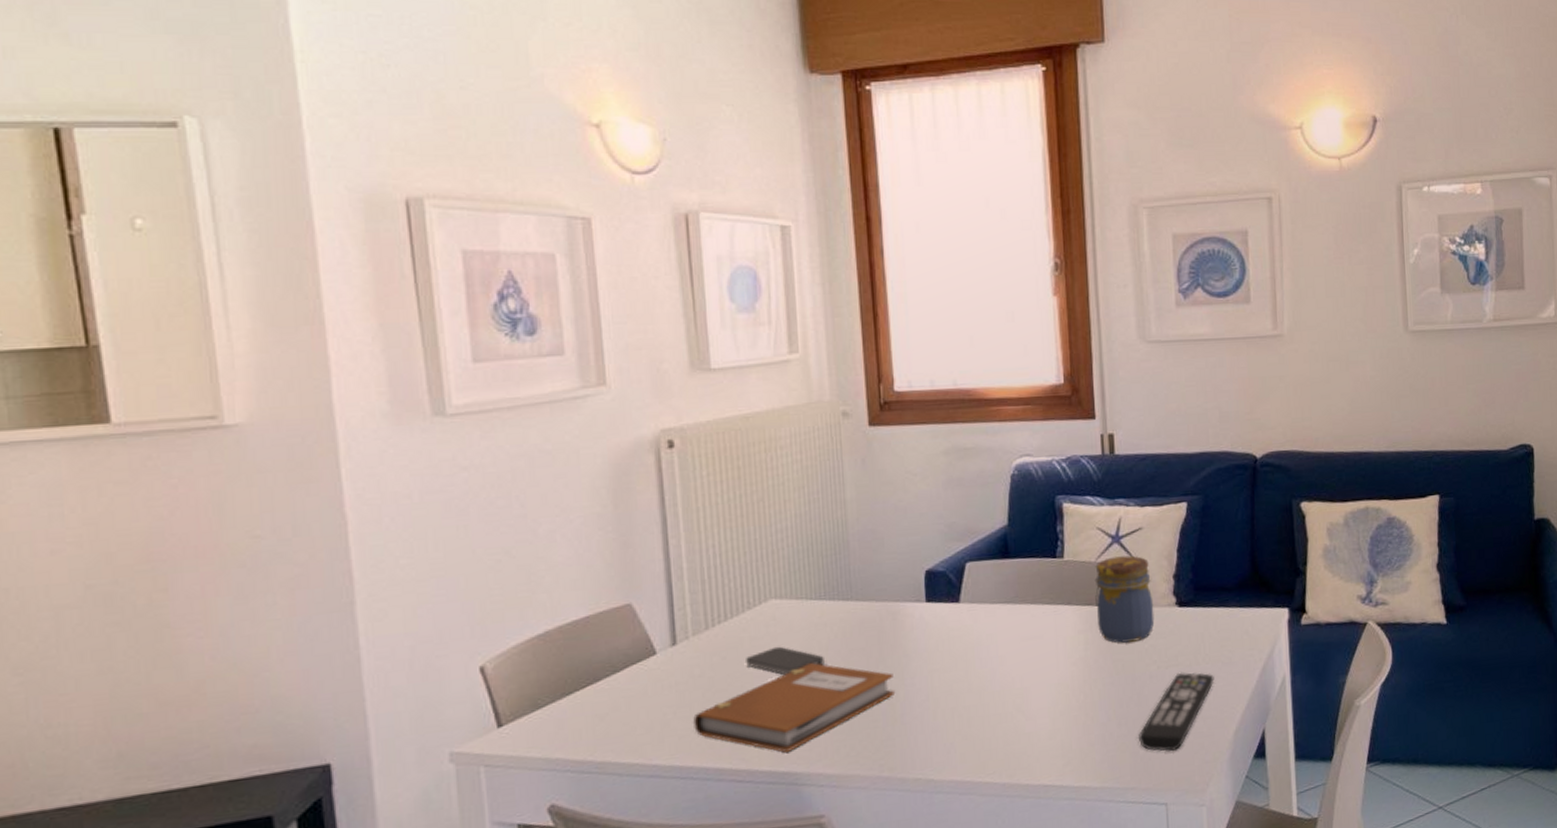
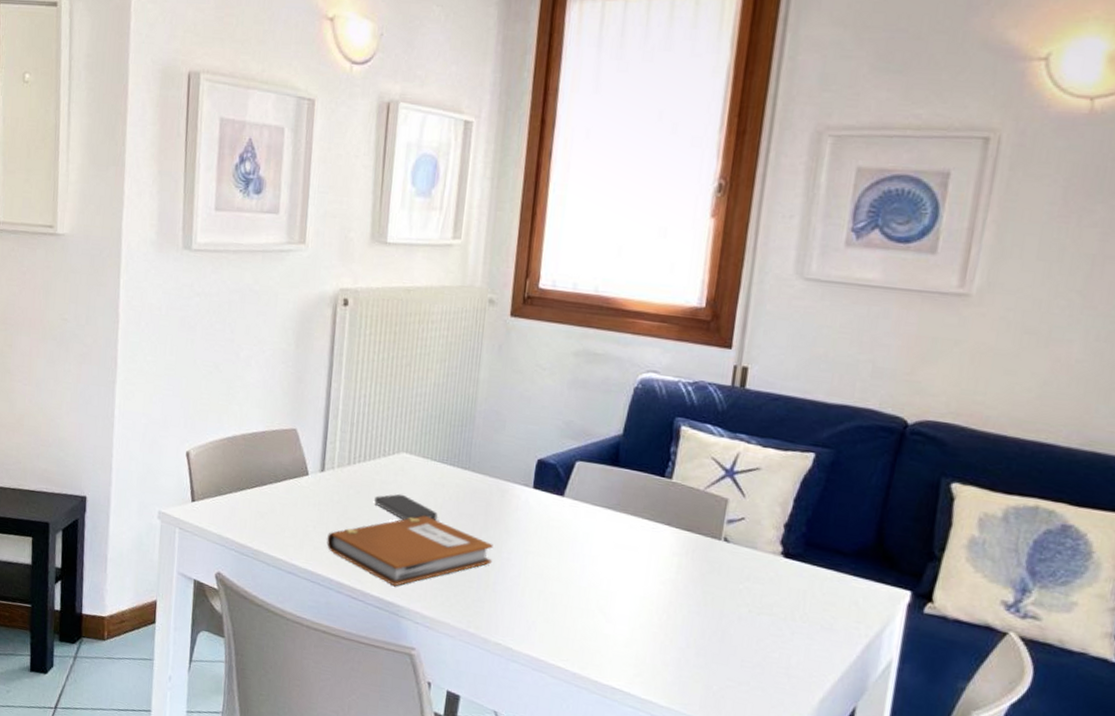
jar: present [1094,555,1155,643] -> none [694,489,761,580]
remote control: present [1139,672,1214,751] -> none [715,622,810,698]

